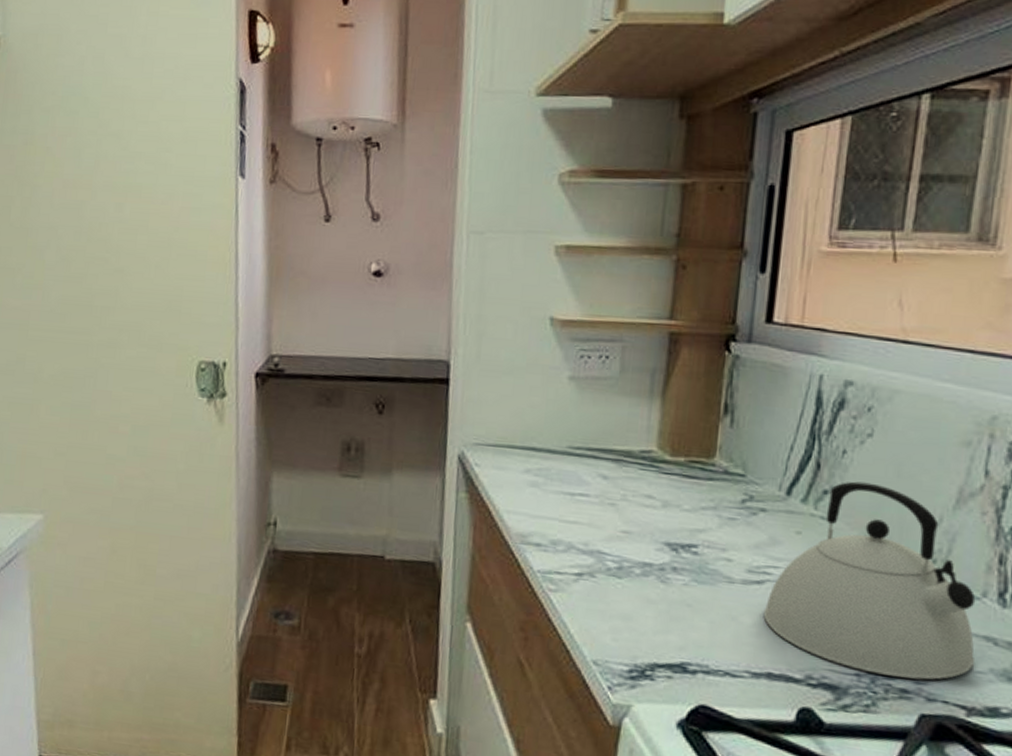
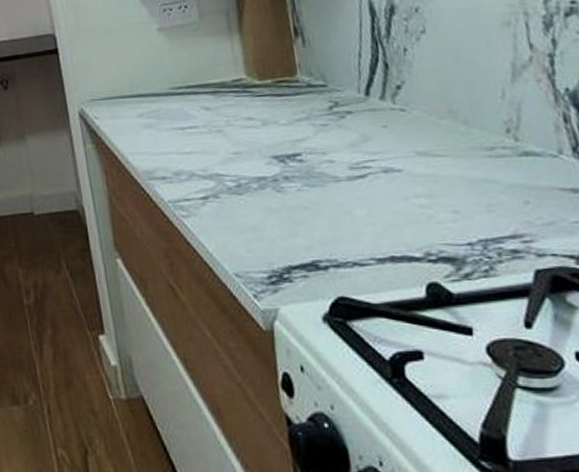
kettle: present [763,481,976,680] -> none [372,72,569,241]

